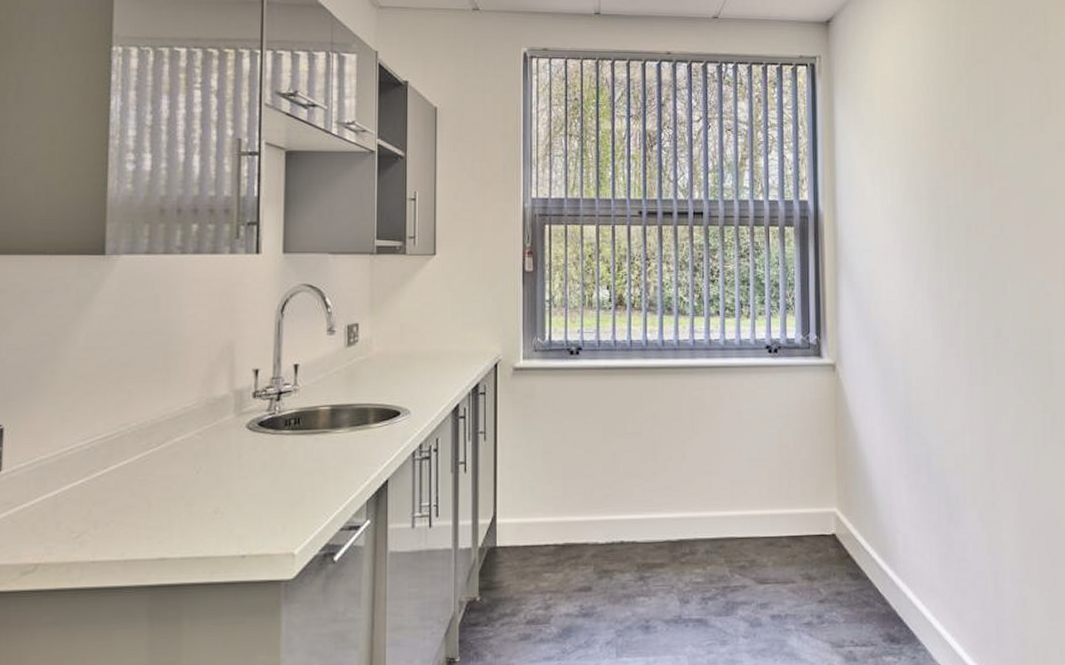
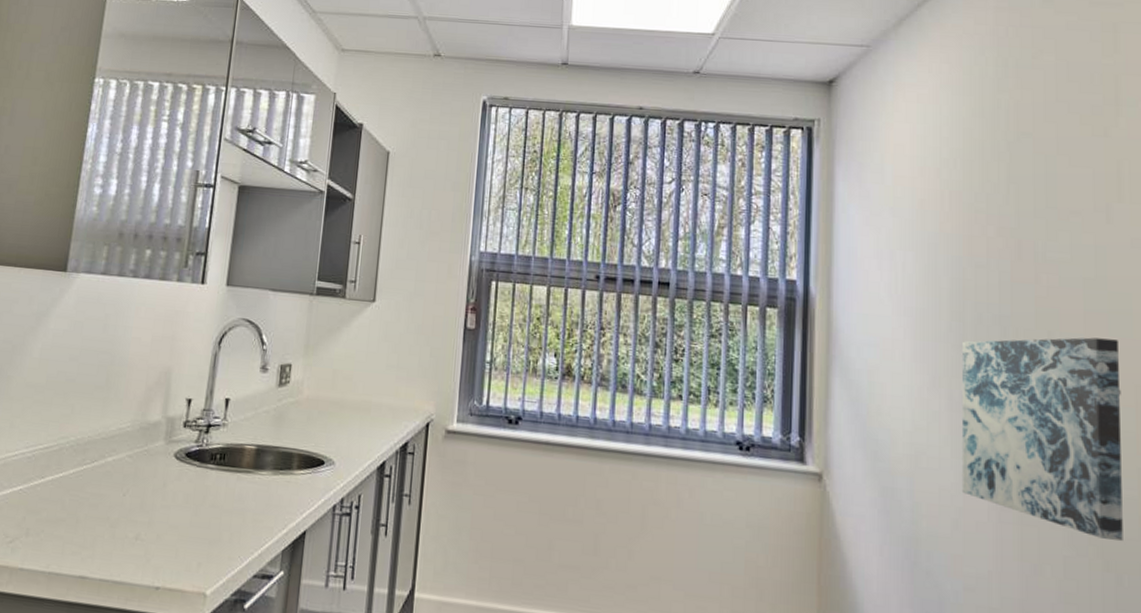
wall art: none [937,227,1056,388] -> present [961,337,1123,542]

